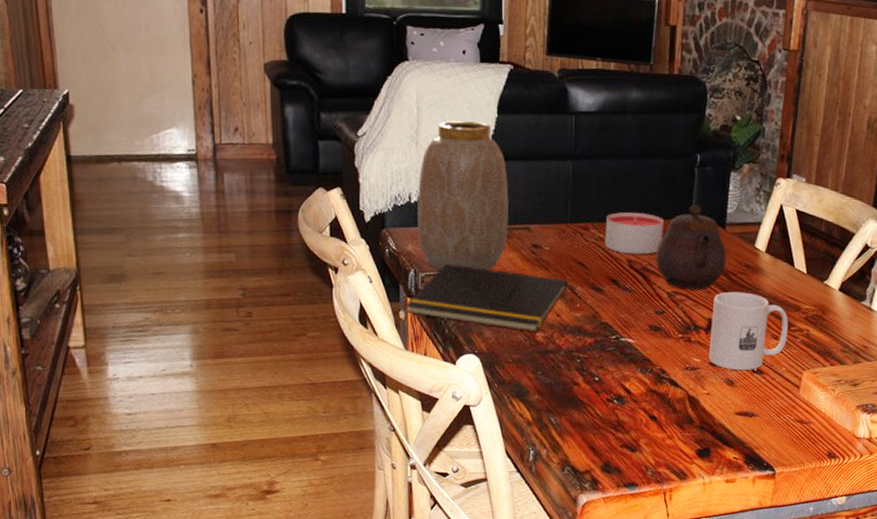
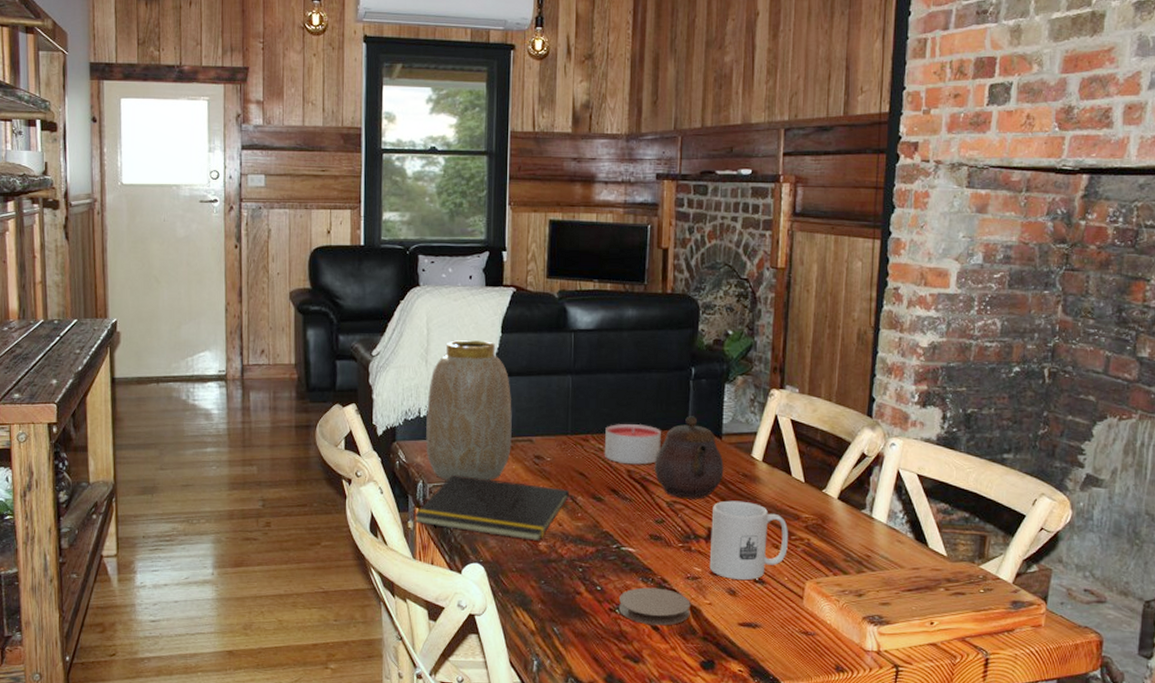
coaster: none [616,378,689,416] -> present [618,587,691,626]

